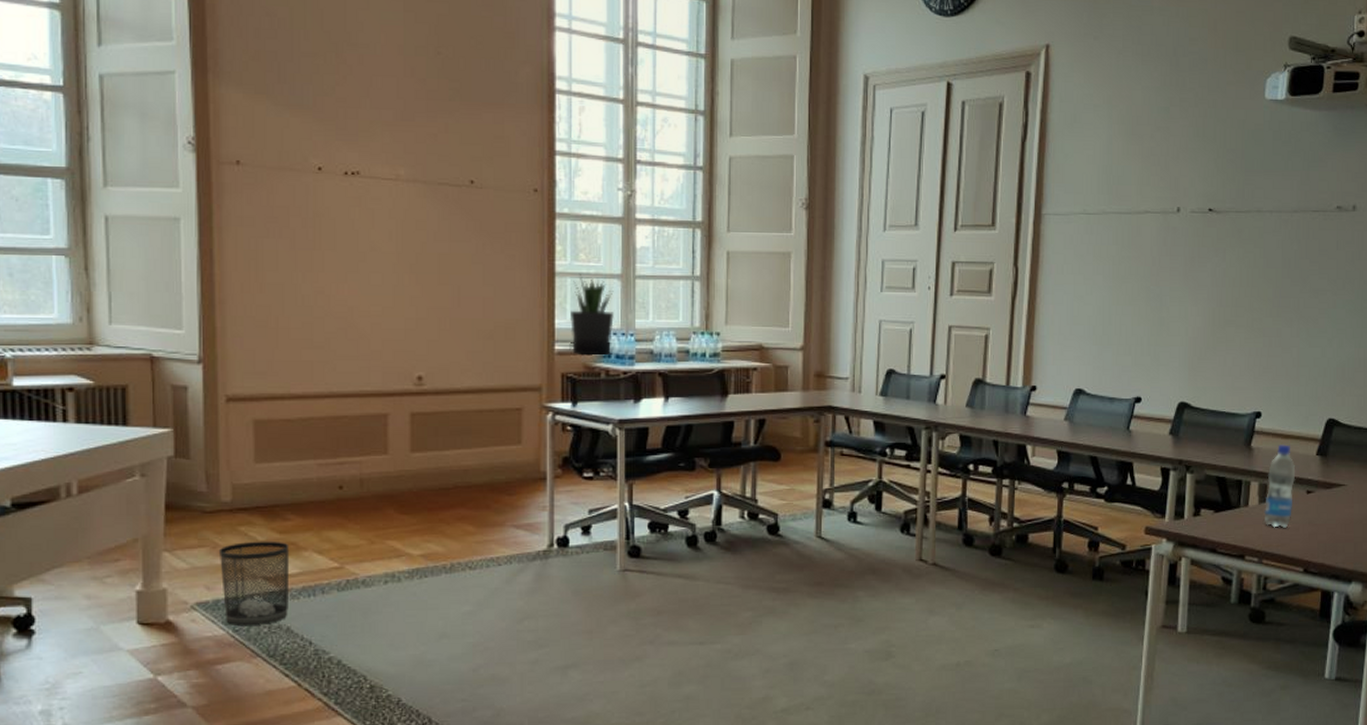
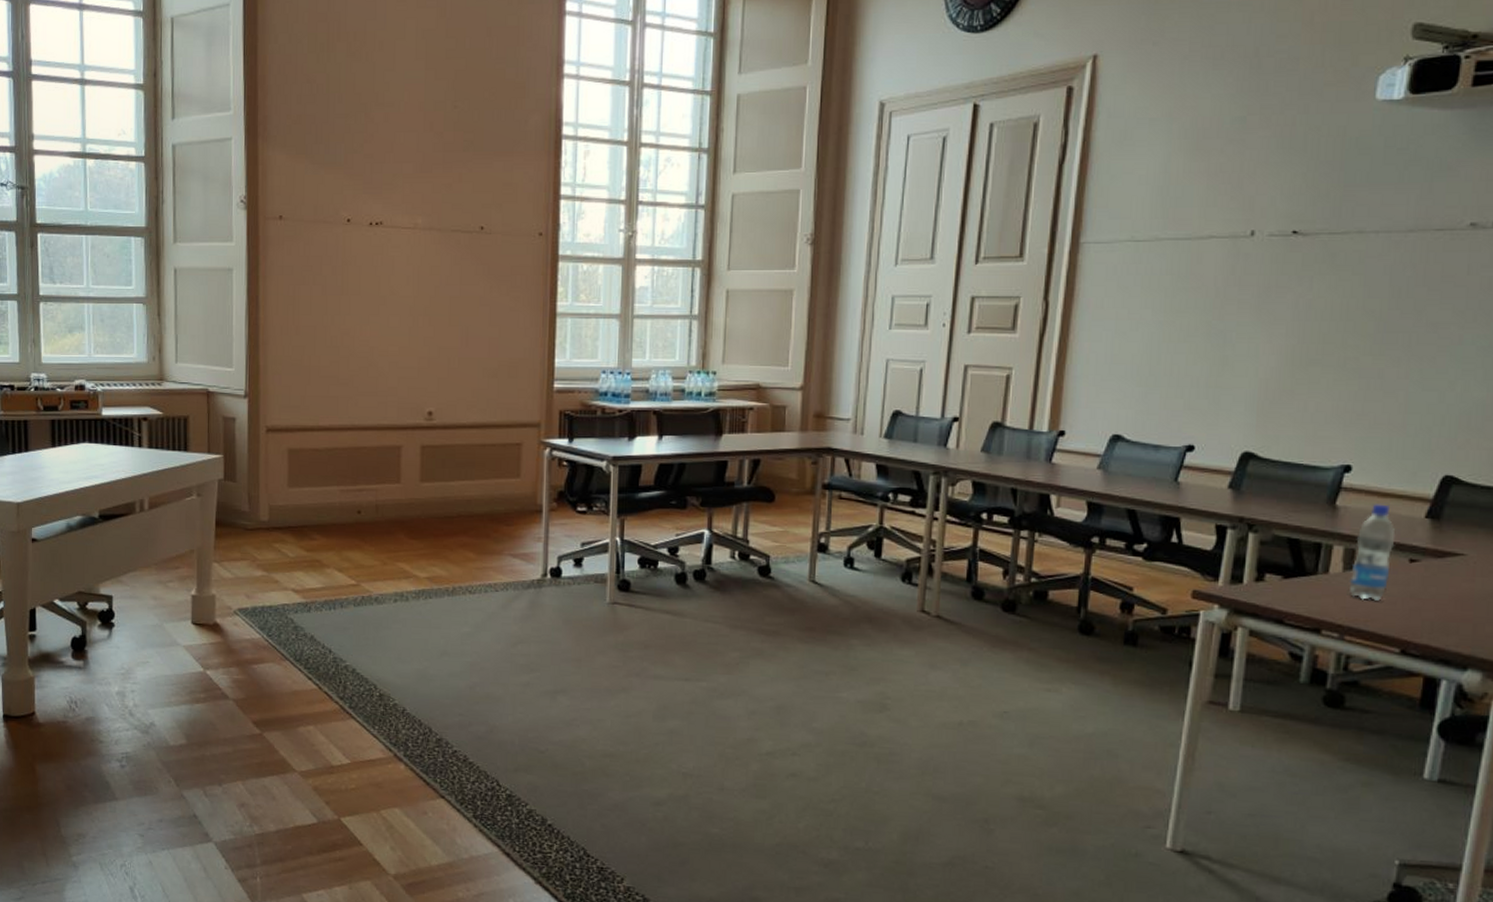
waste bin: present [218,541,290,625] -> none [257,557,315,632]
planter: present [570,273,614,356] -> none [569,313,612,394]

